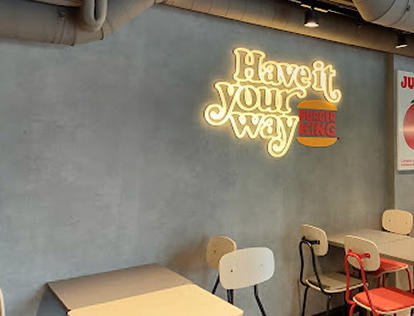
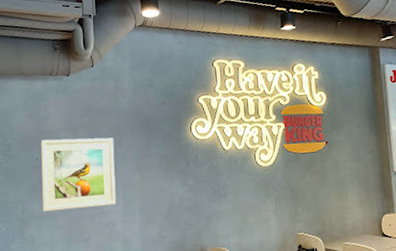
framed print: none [25,112,118,191] -> present [40,137,116,212]

